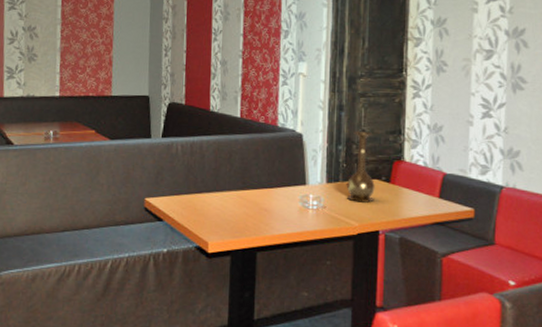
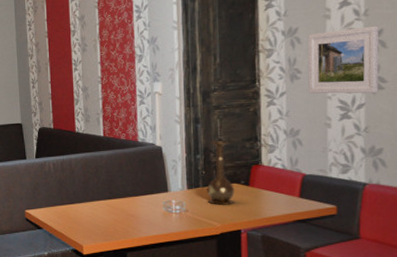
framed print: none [454,24,522,94] -> present [307,25,379,94]

